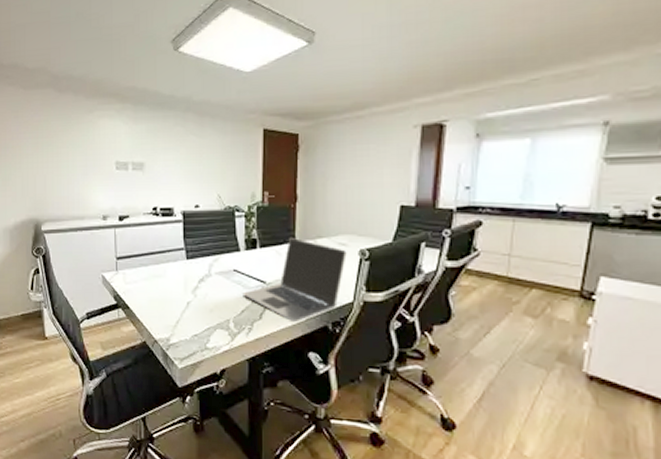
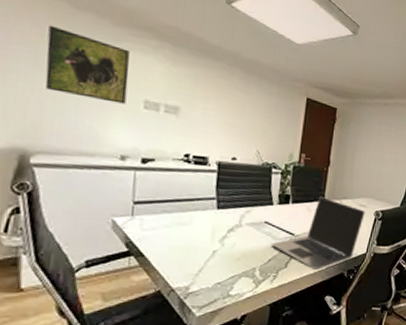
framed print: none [43,111,102,169] -> present [45,25,130,104]

